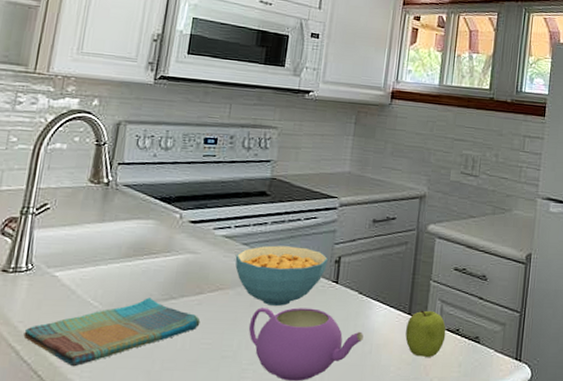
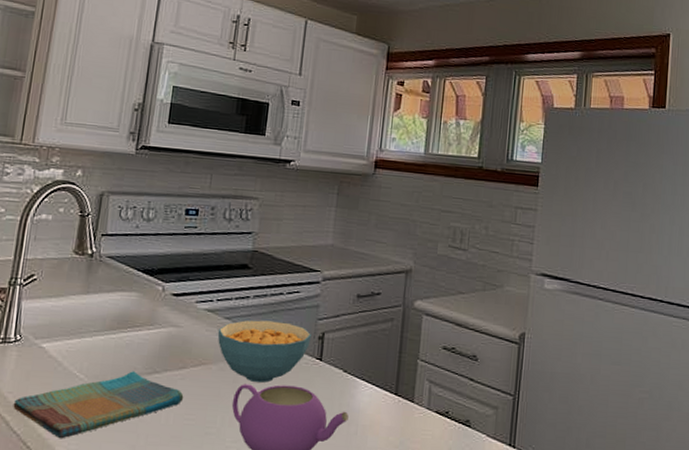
fruit: present [405,310,446,357] -> none [392,390,435,440]

